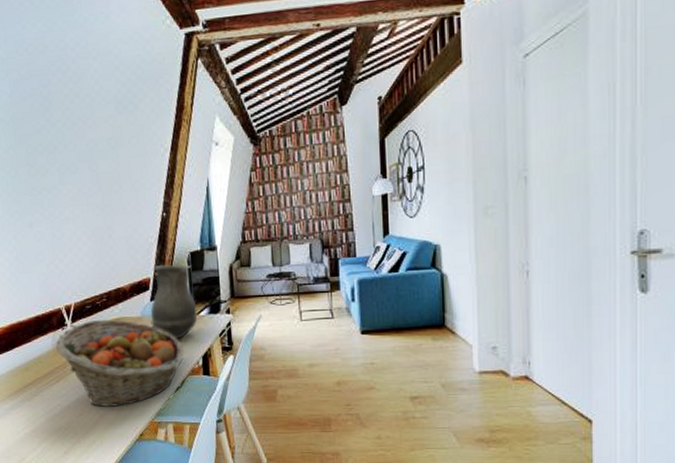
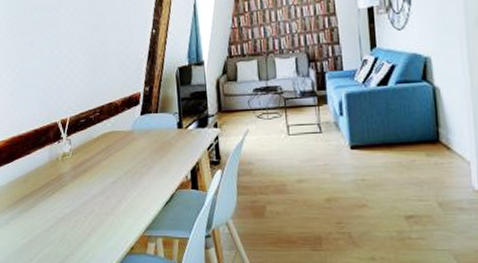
fruit basket: present [55,320,184,408] -> none [52,133,173,221]
vase: present [150,264,198,339] -> none [140,79,186,153]

